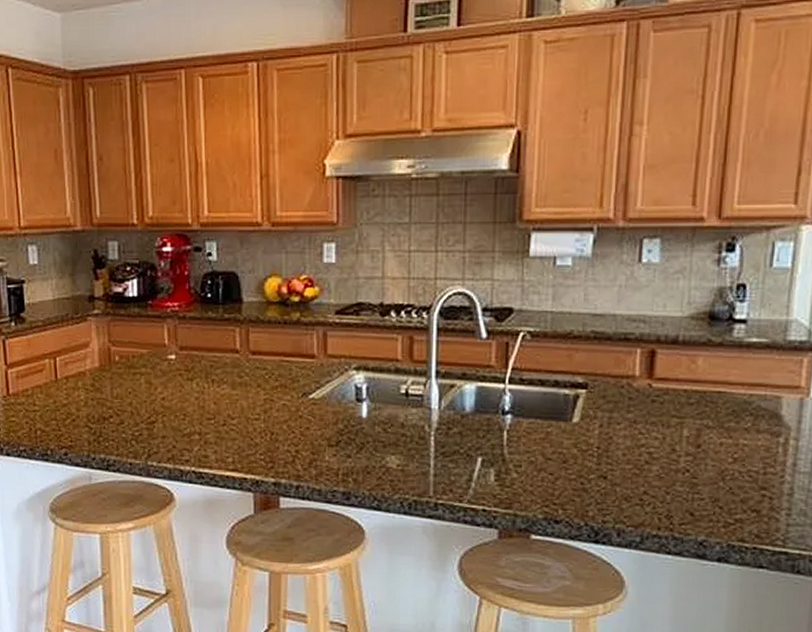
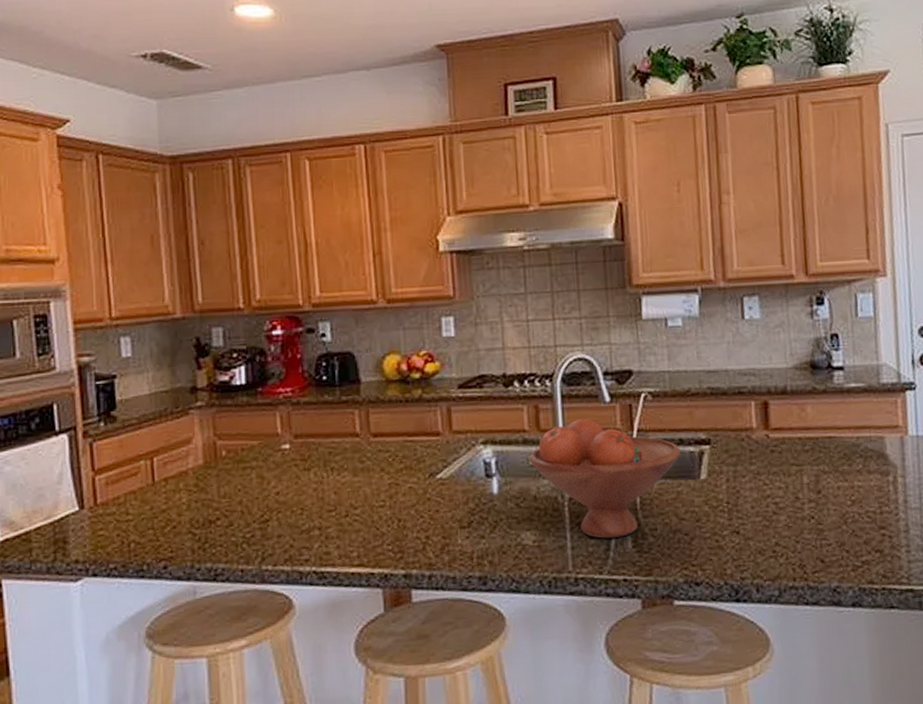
fruit bowl: none [399,352,556,470] -> present [529,418,682,539]

